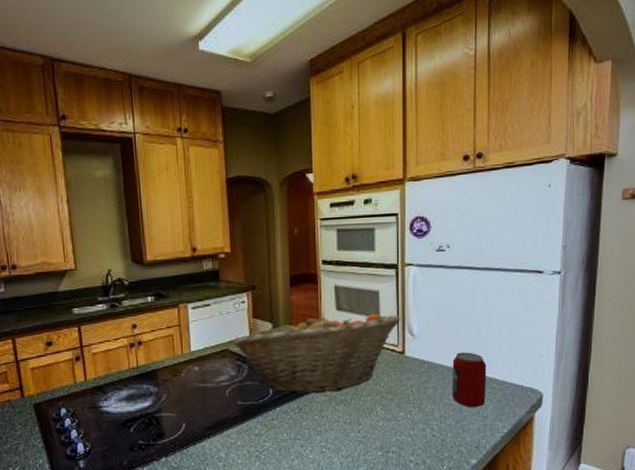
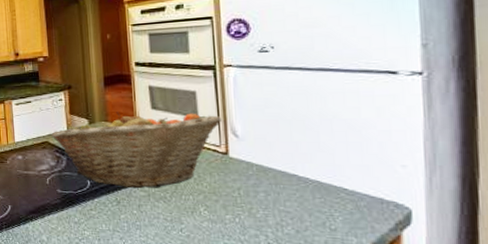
beverage can: present [452,352,487,408] -> none [286,157,333,219]

